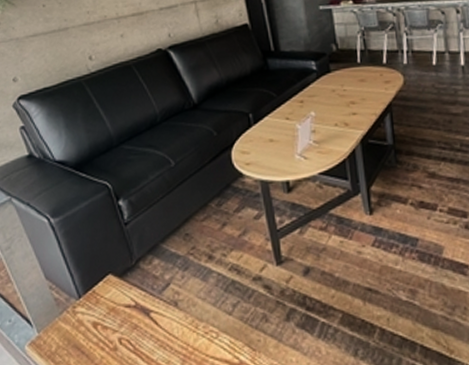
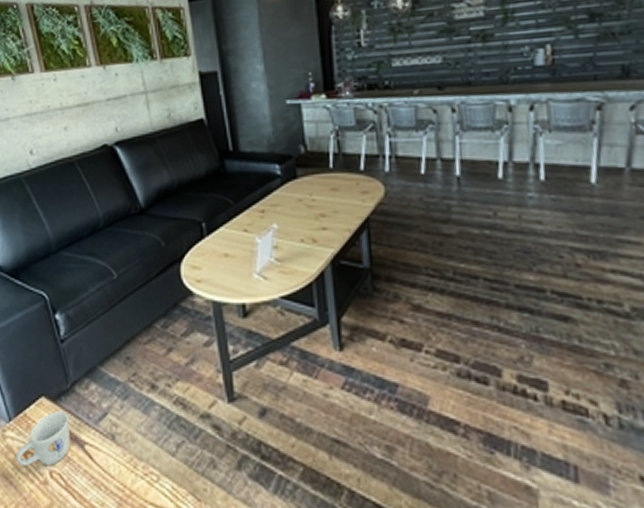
mug: none [87,285,137,337] -> present [16,411,71,467]

